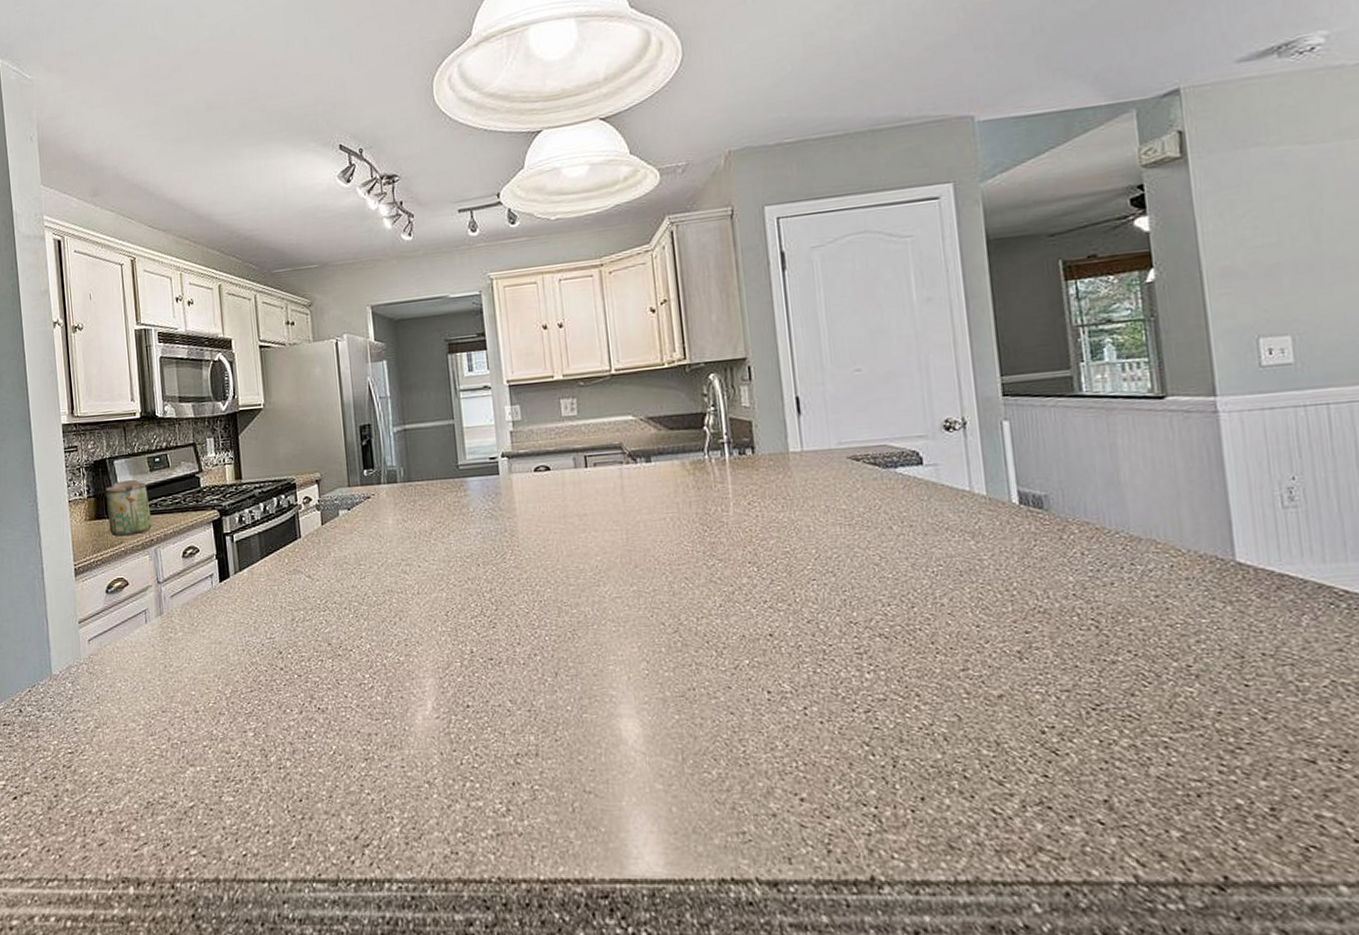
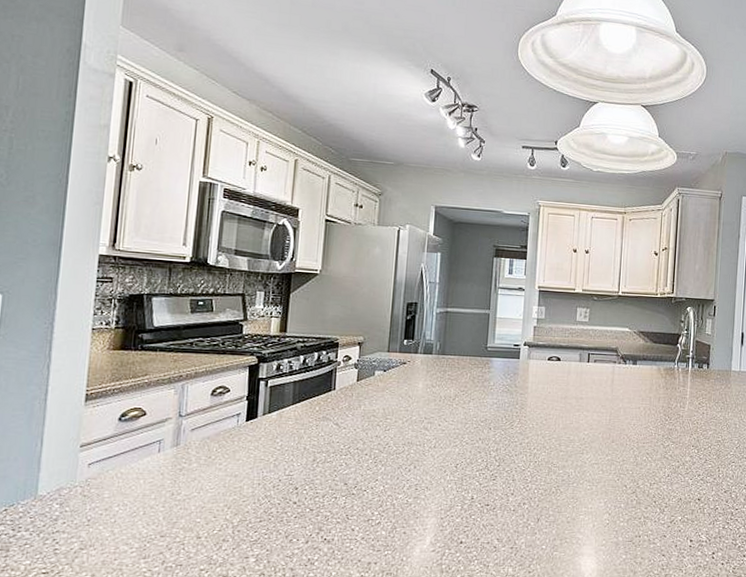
canister: present [105,480,152,537] -> none [134,317,185,369]

